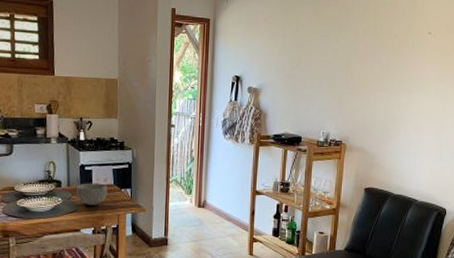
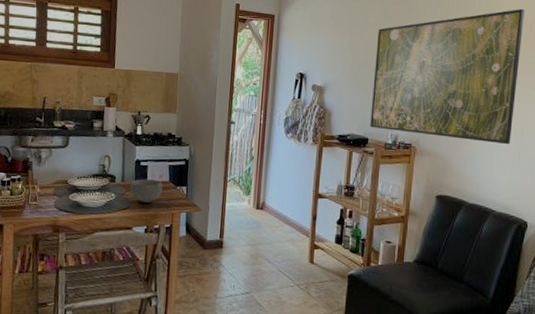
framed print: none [303,8,447,139] -> present [370,8,525,145]

